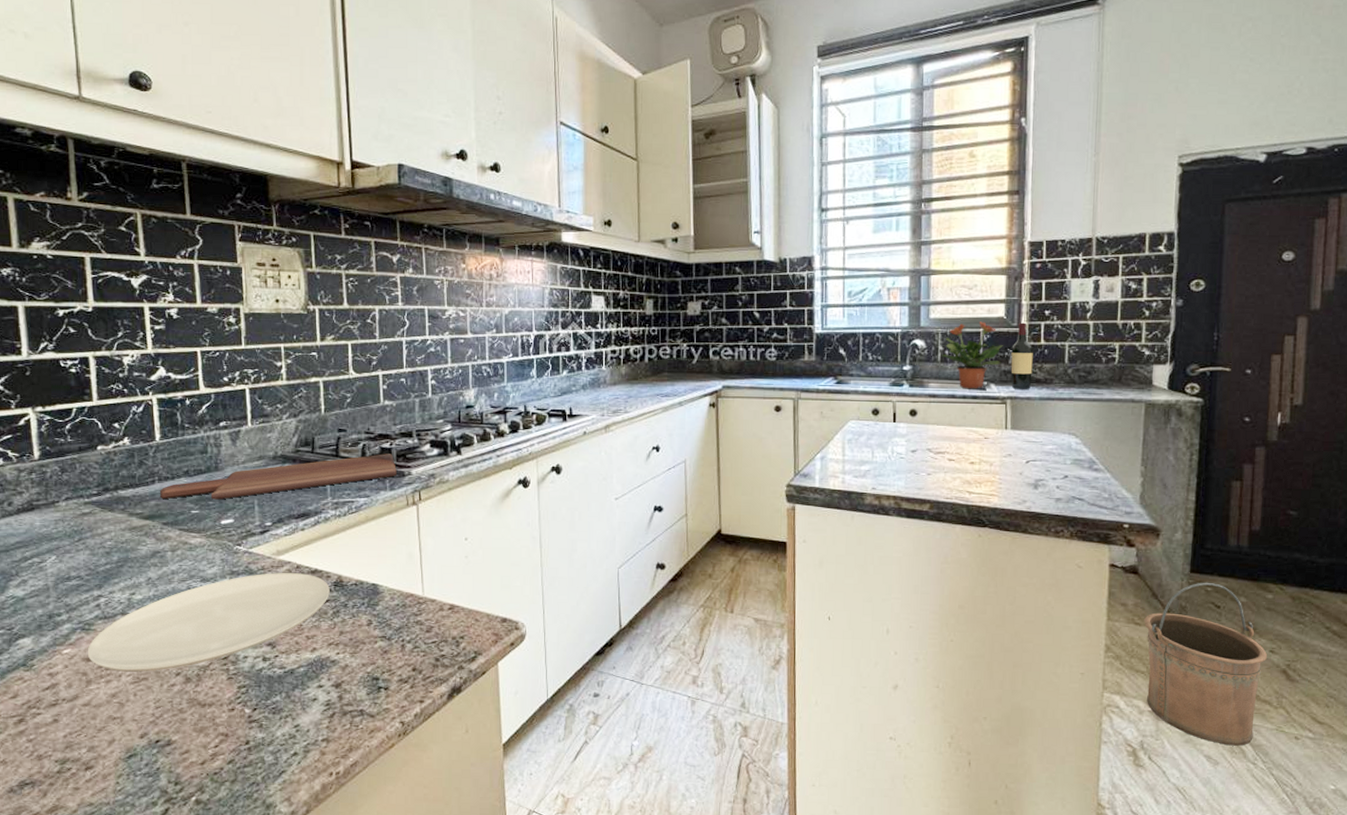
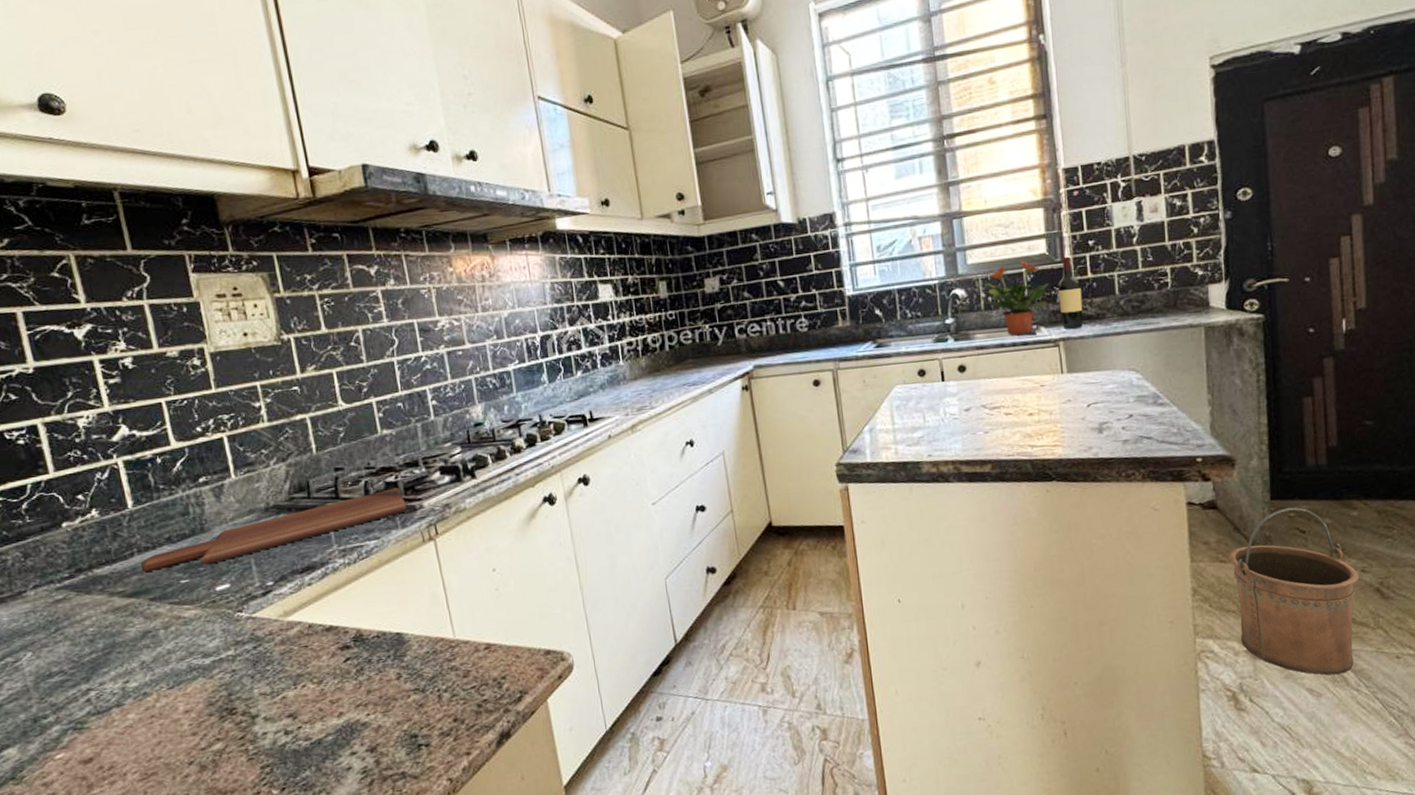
plate: present [87,573,330,672] -> none [83,632,350,771]

